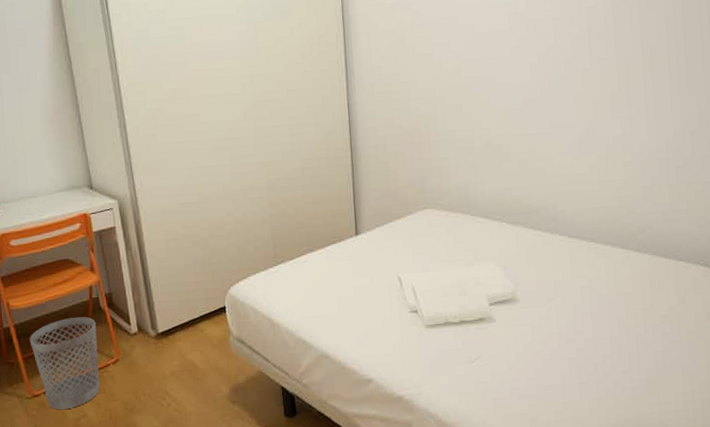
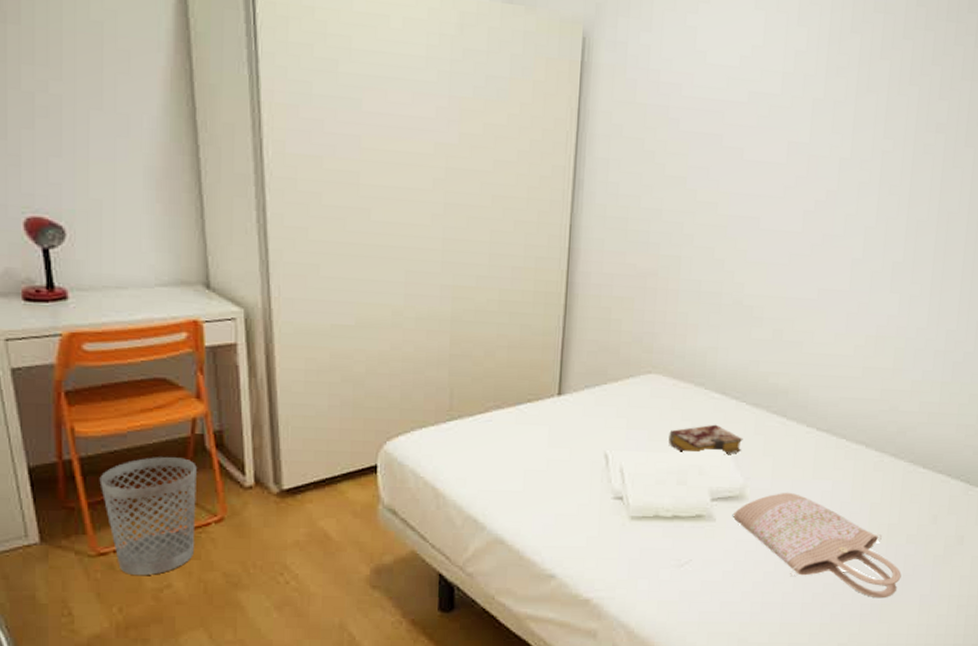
book: none [447,243,508,270] -> present [668,424,743,455]
shopping bag: none [509,291,662,373] -> present [733,492,902,599]

